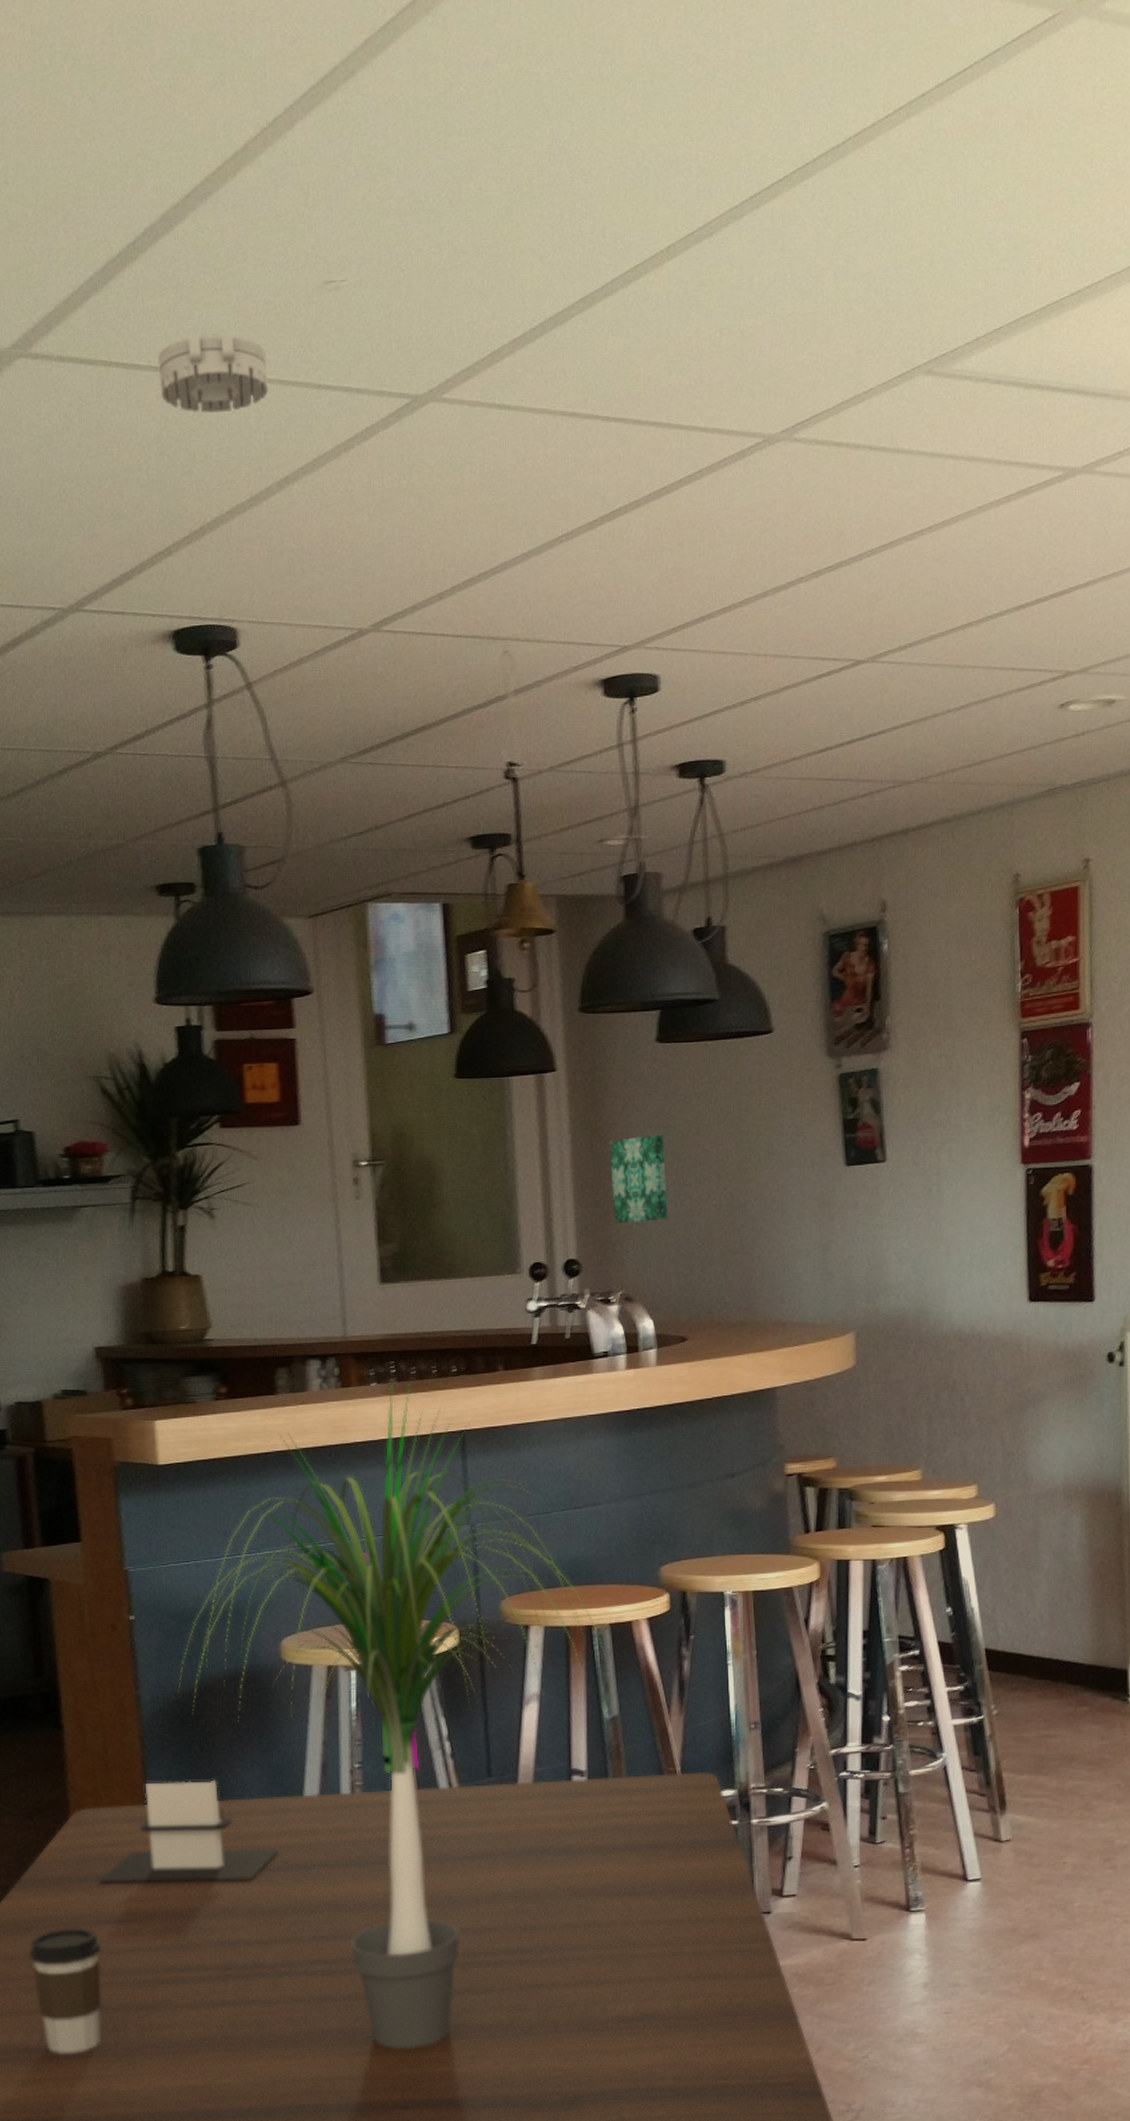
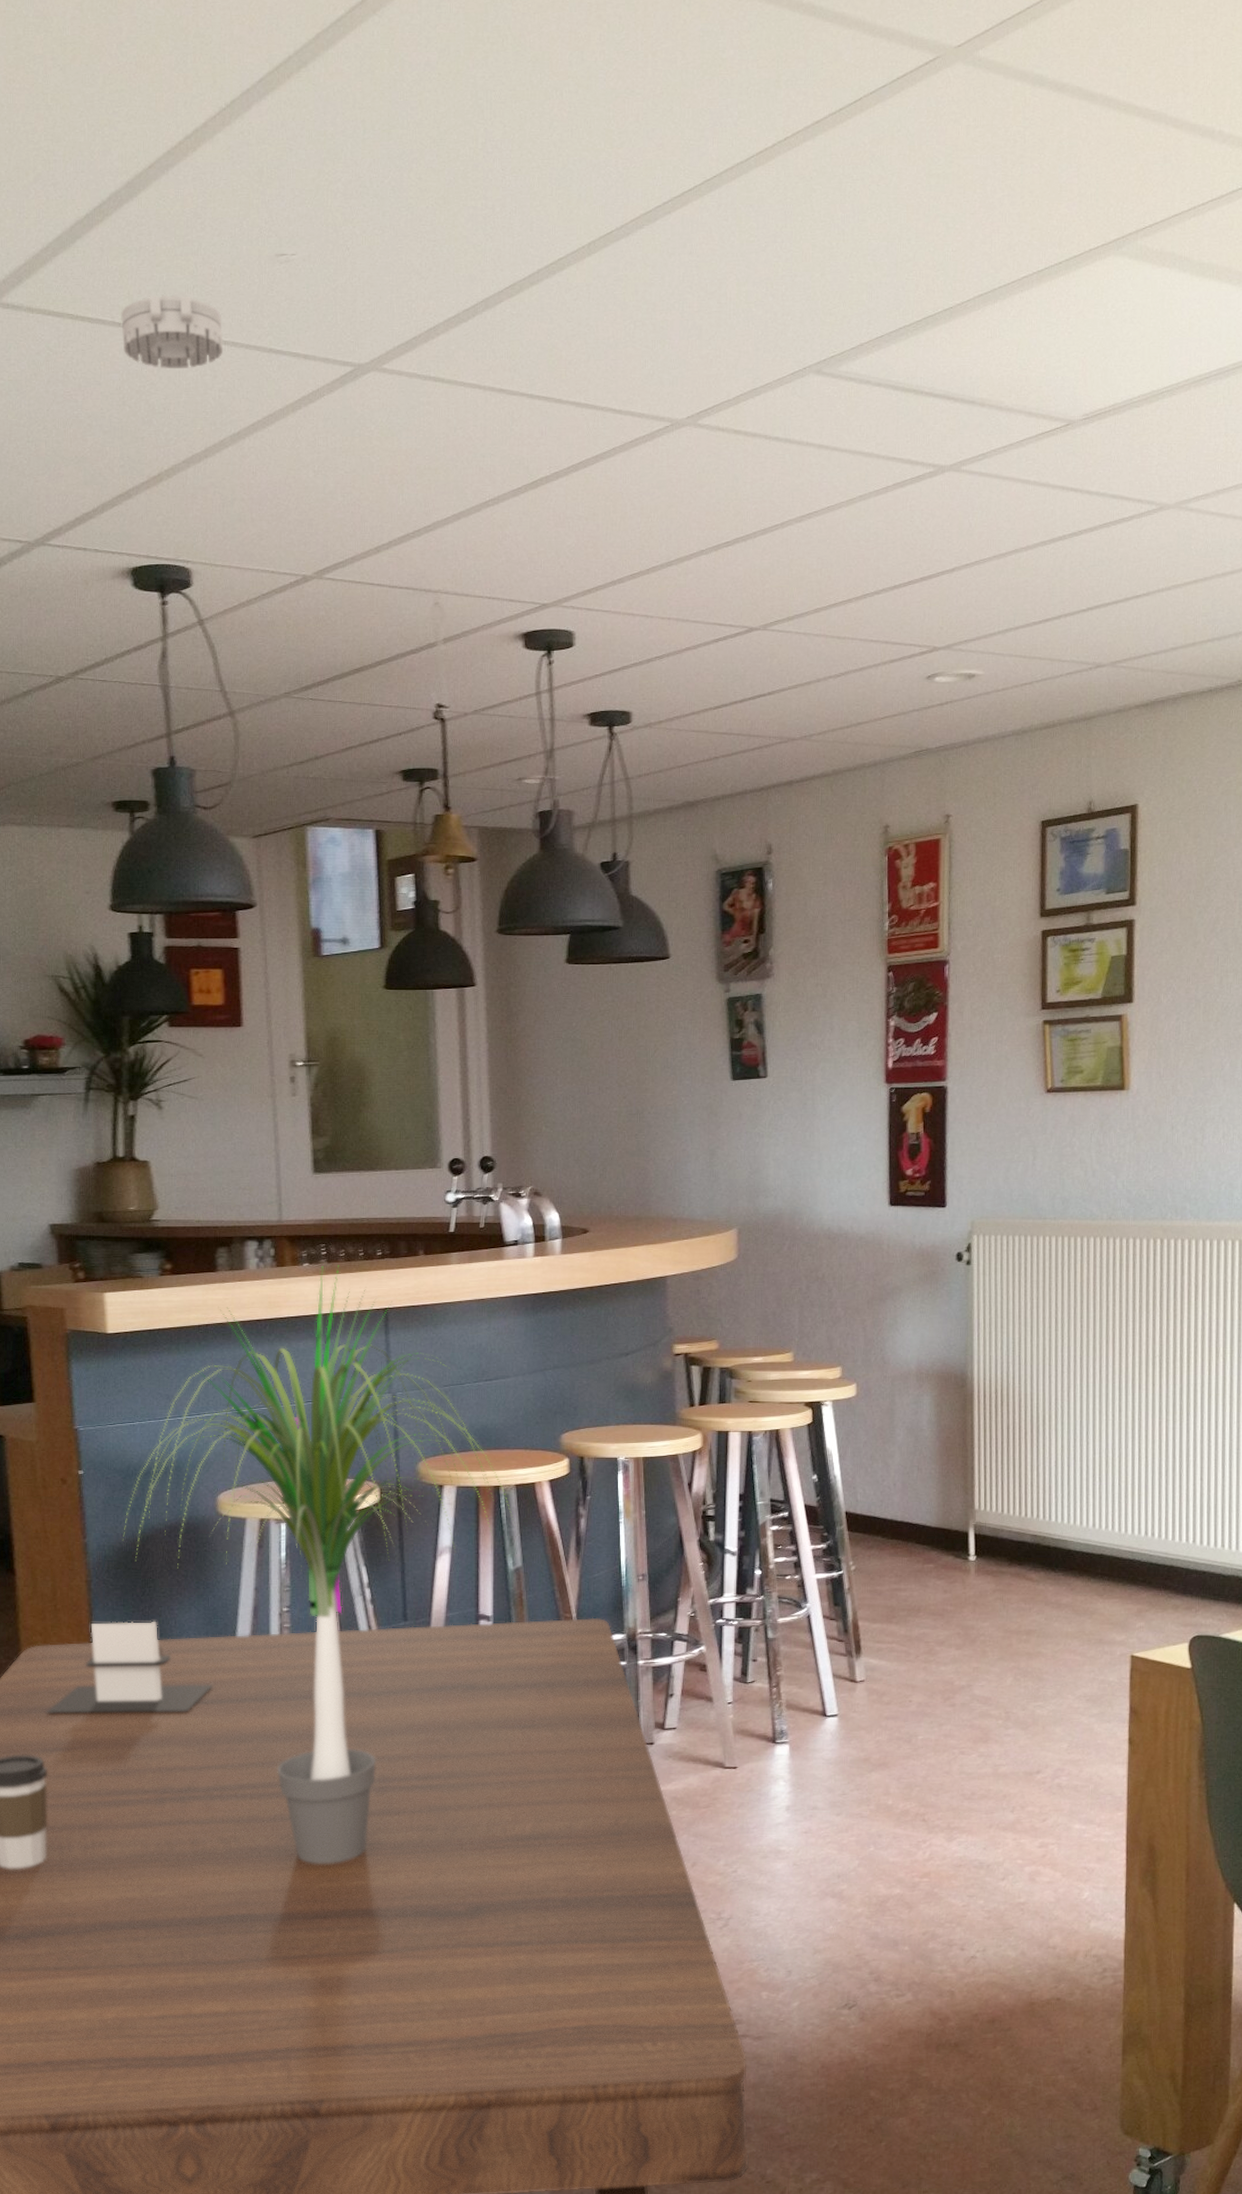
wall art: present [609,1134,668,1224] -> none [522,1046,573,1126]

